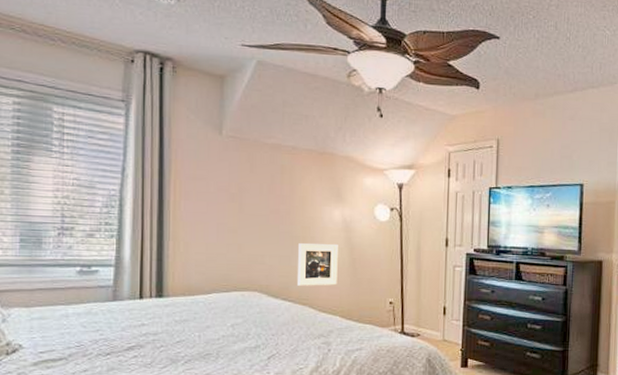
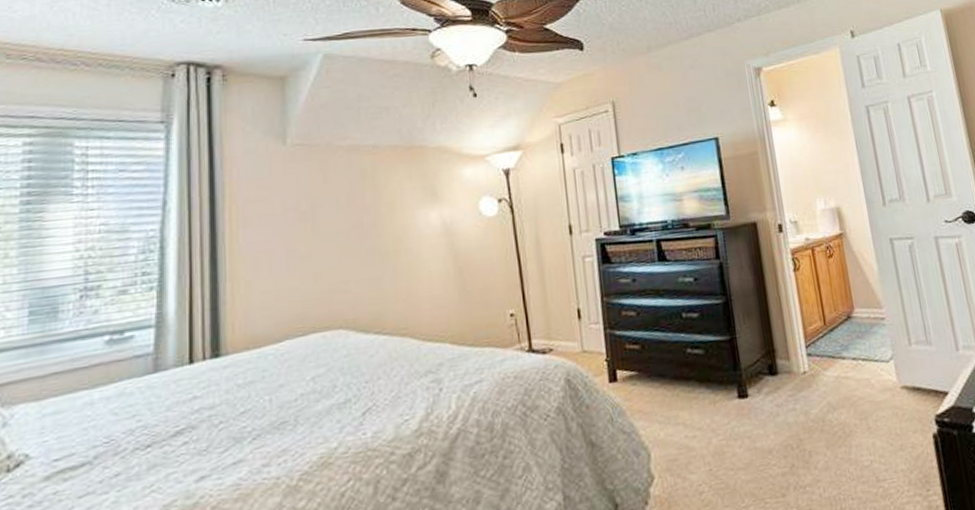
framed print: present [298,243,338,286] -> none [390,253,443,313]

